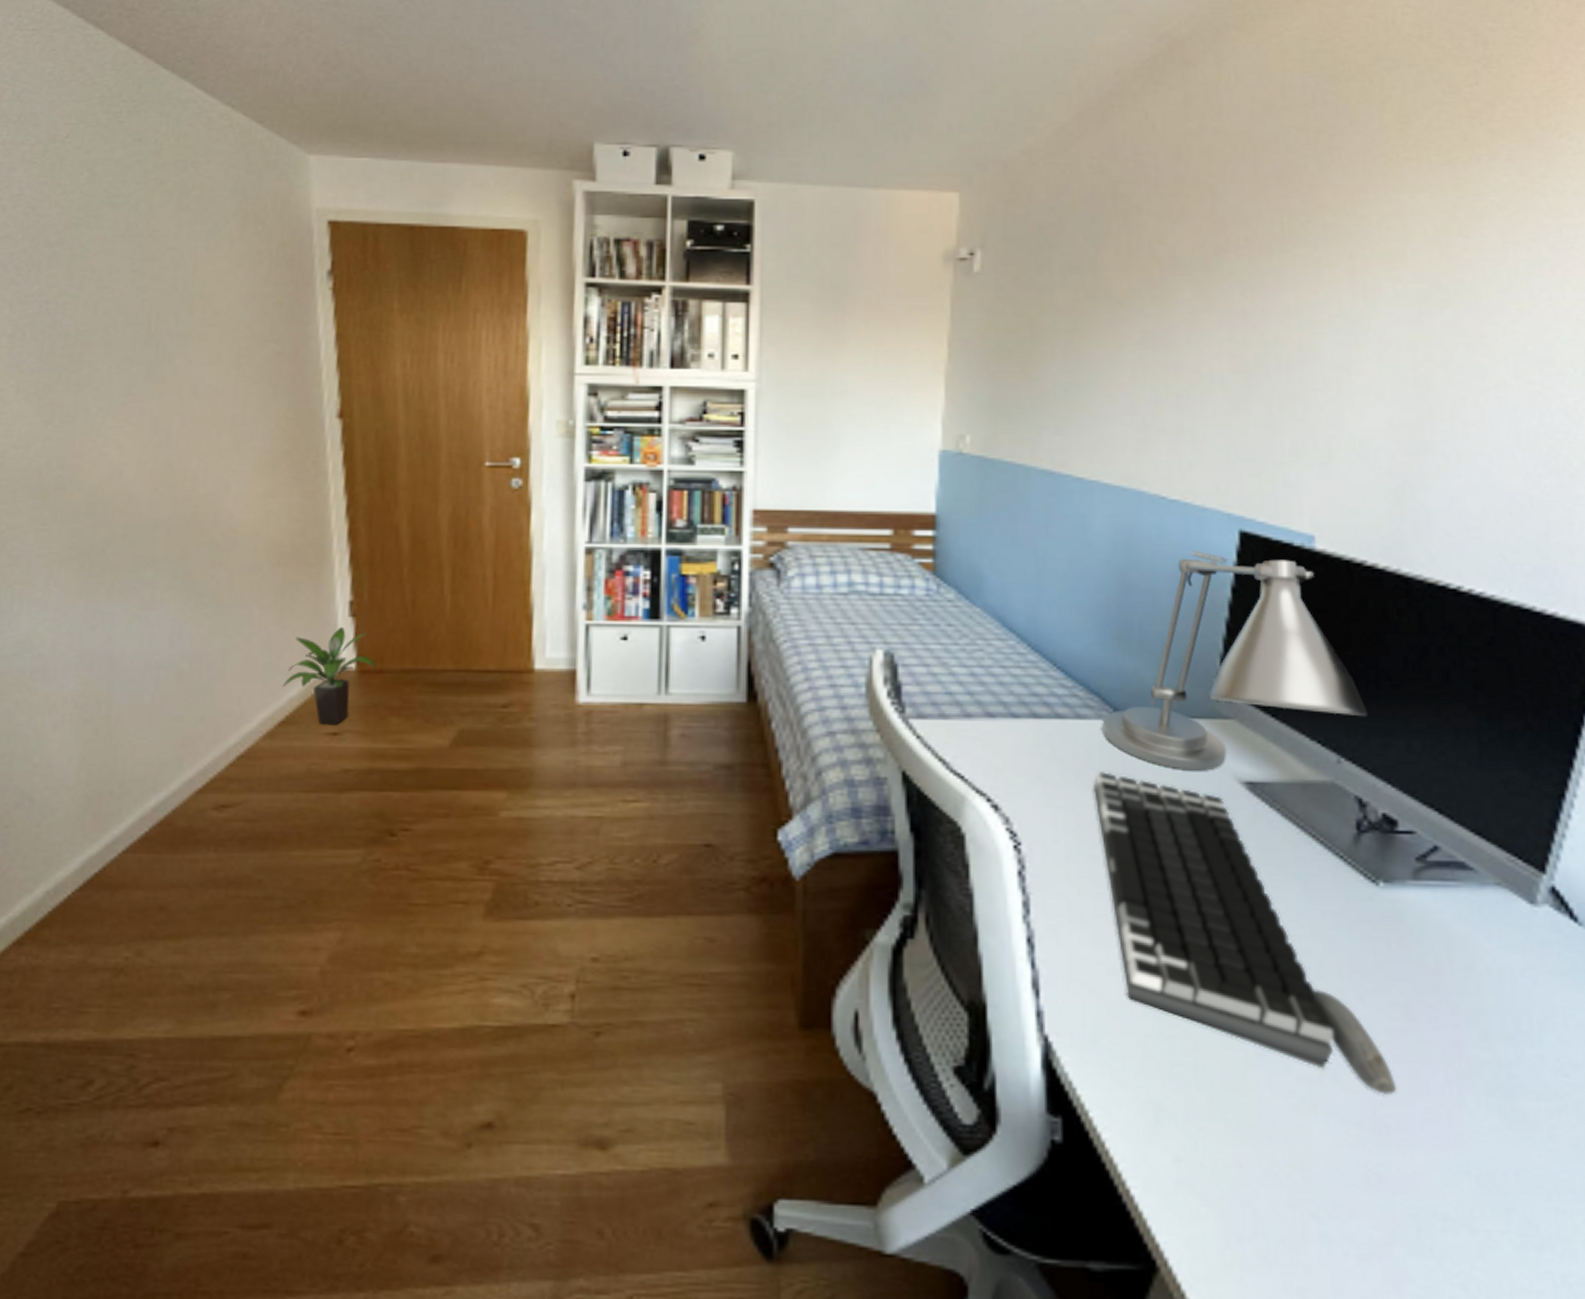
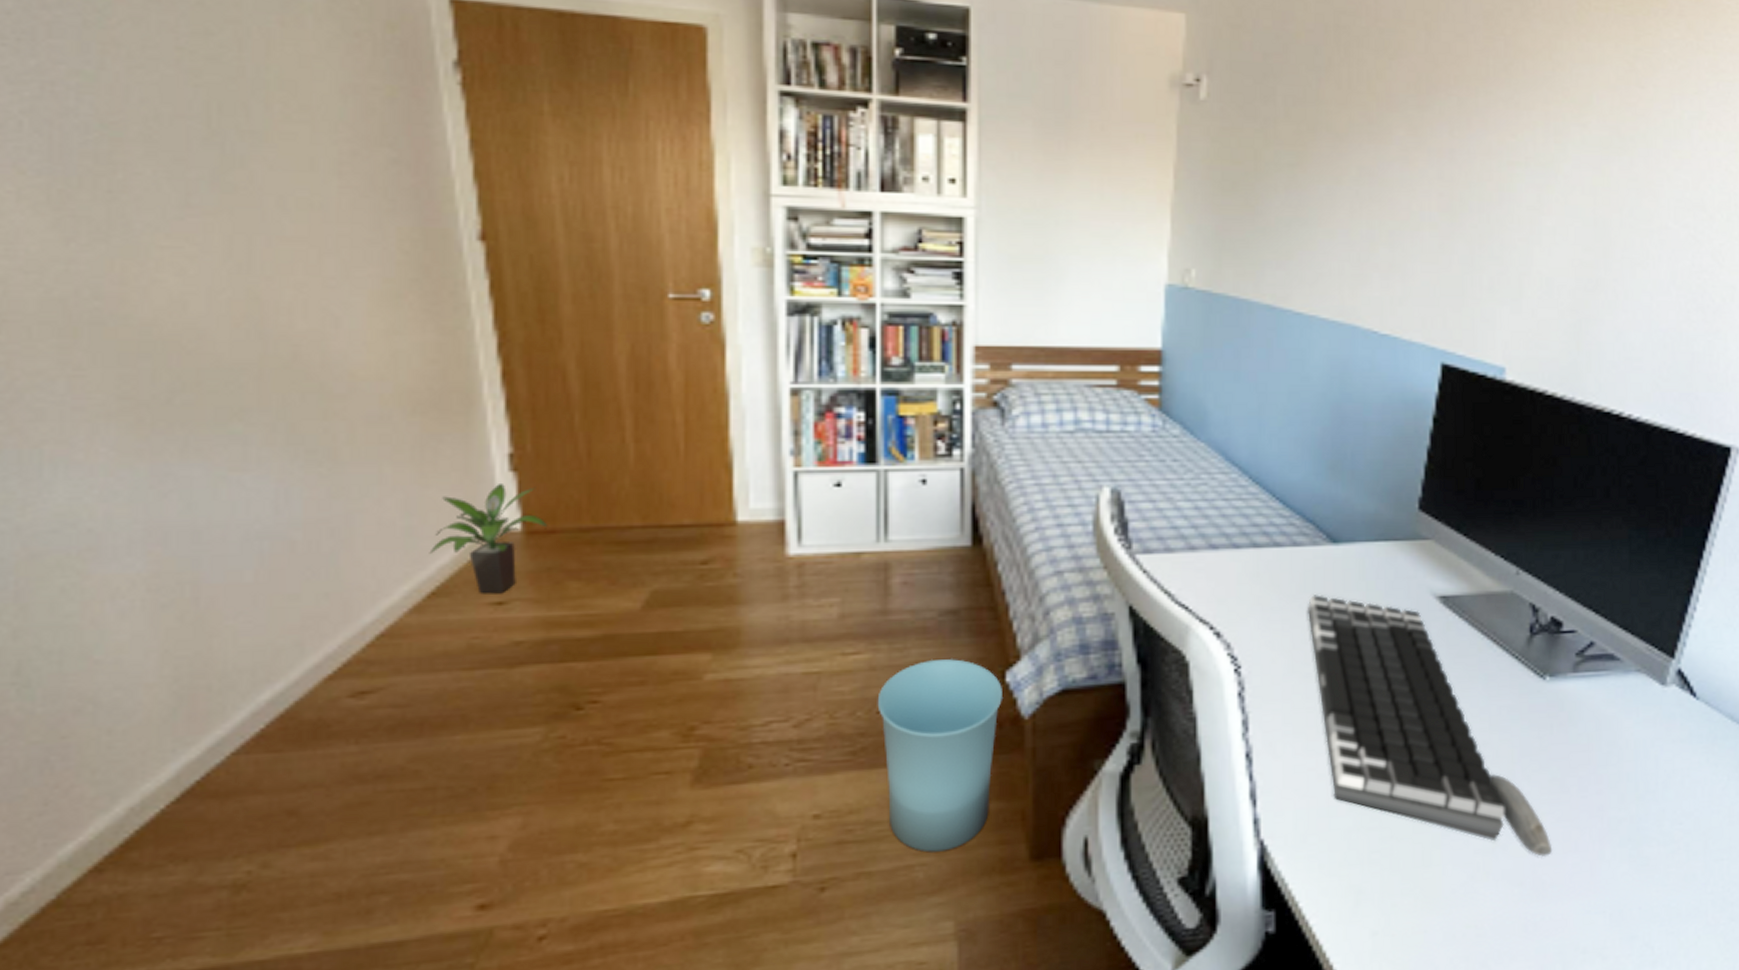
waste bin: none [654,813,774,1009] -> present [877,659,1002,853]
desk lamp: present [1101,550,1367,771] -> none [1315,382,1543,589]

